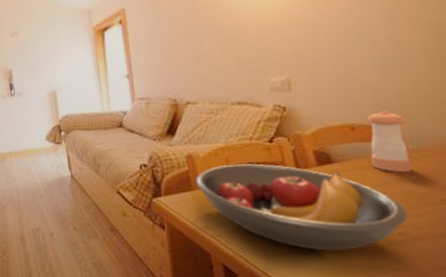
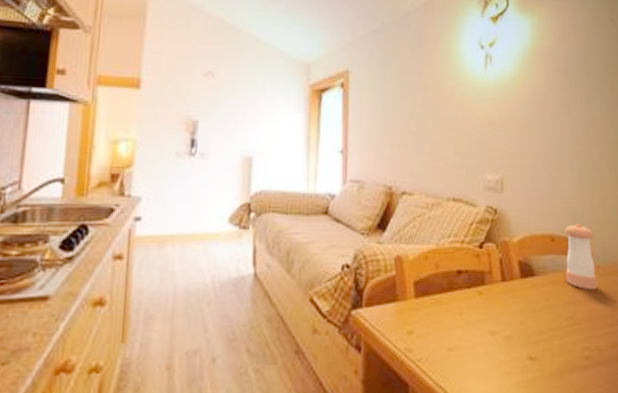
fruit bowl: present [195,163,409,251] -> none [401,271,593,378]

